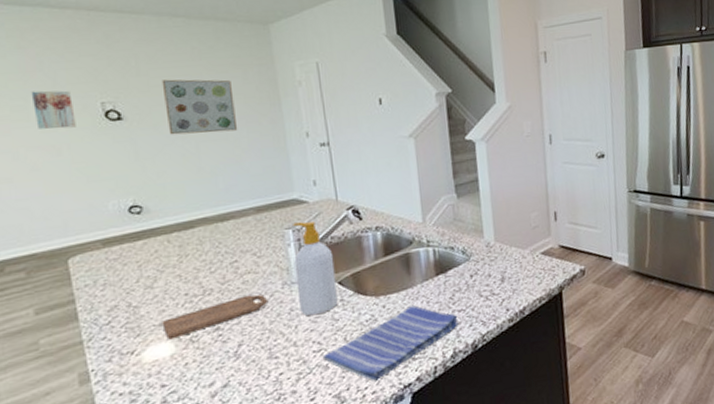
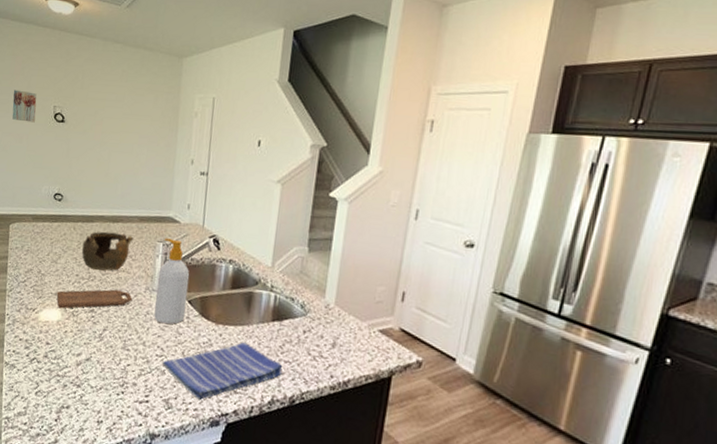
wall art: present [161,79,238,135] -> none [92,94,145,147]
teapot: none [185,231,253,282] -> present [81,231,134,271]

